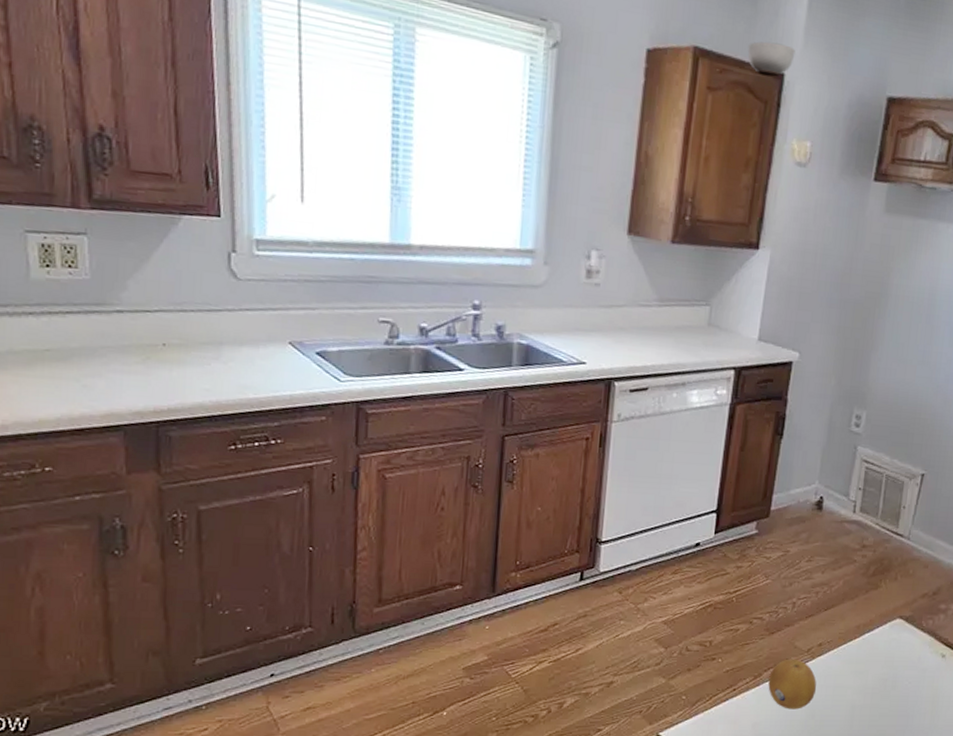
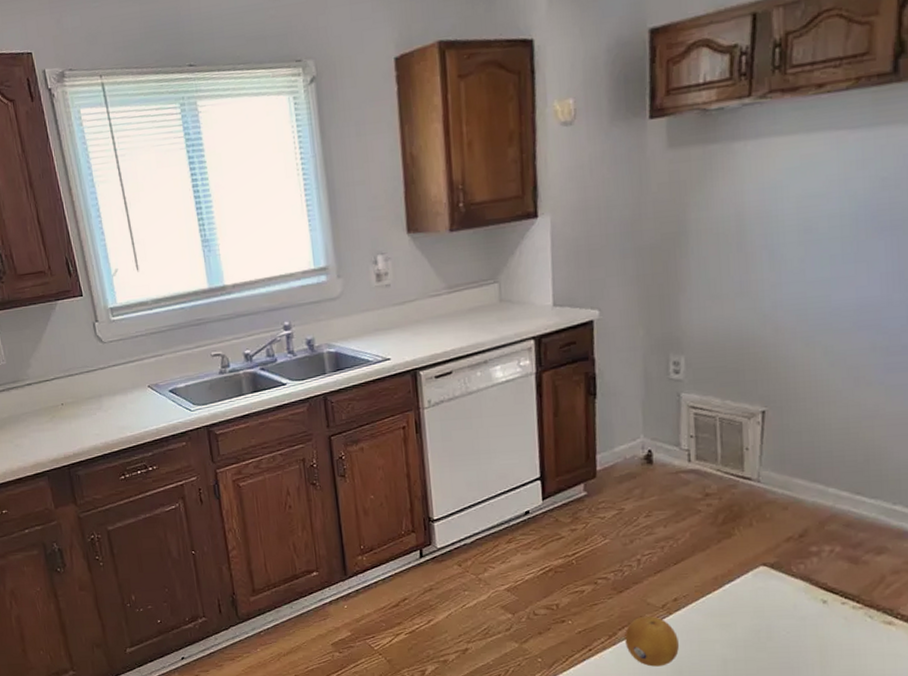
bowl: present [747,41,796,77] -> none [491,10,541,48]

